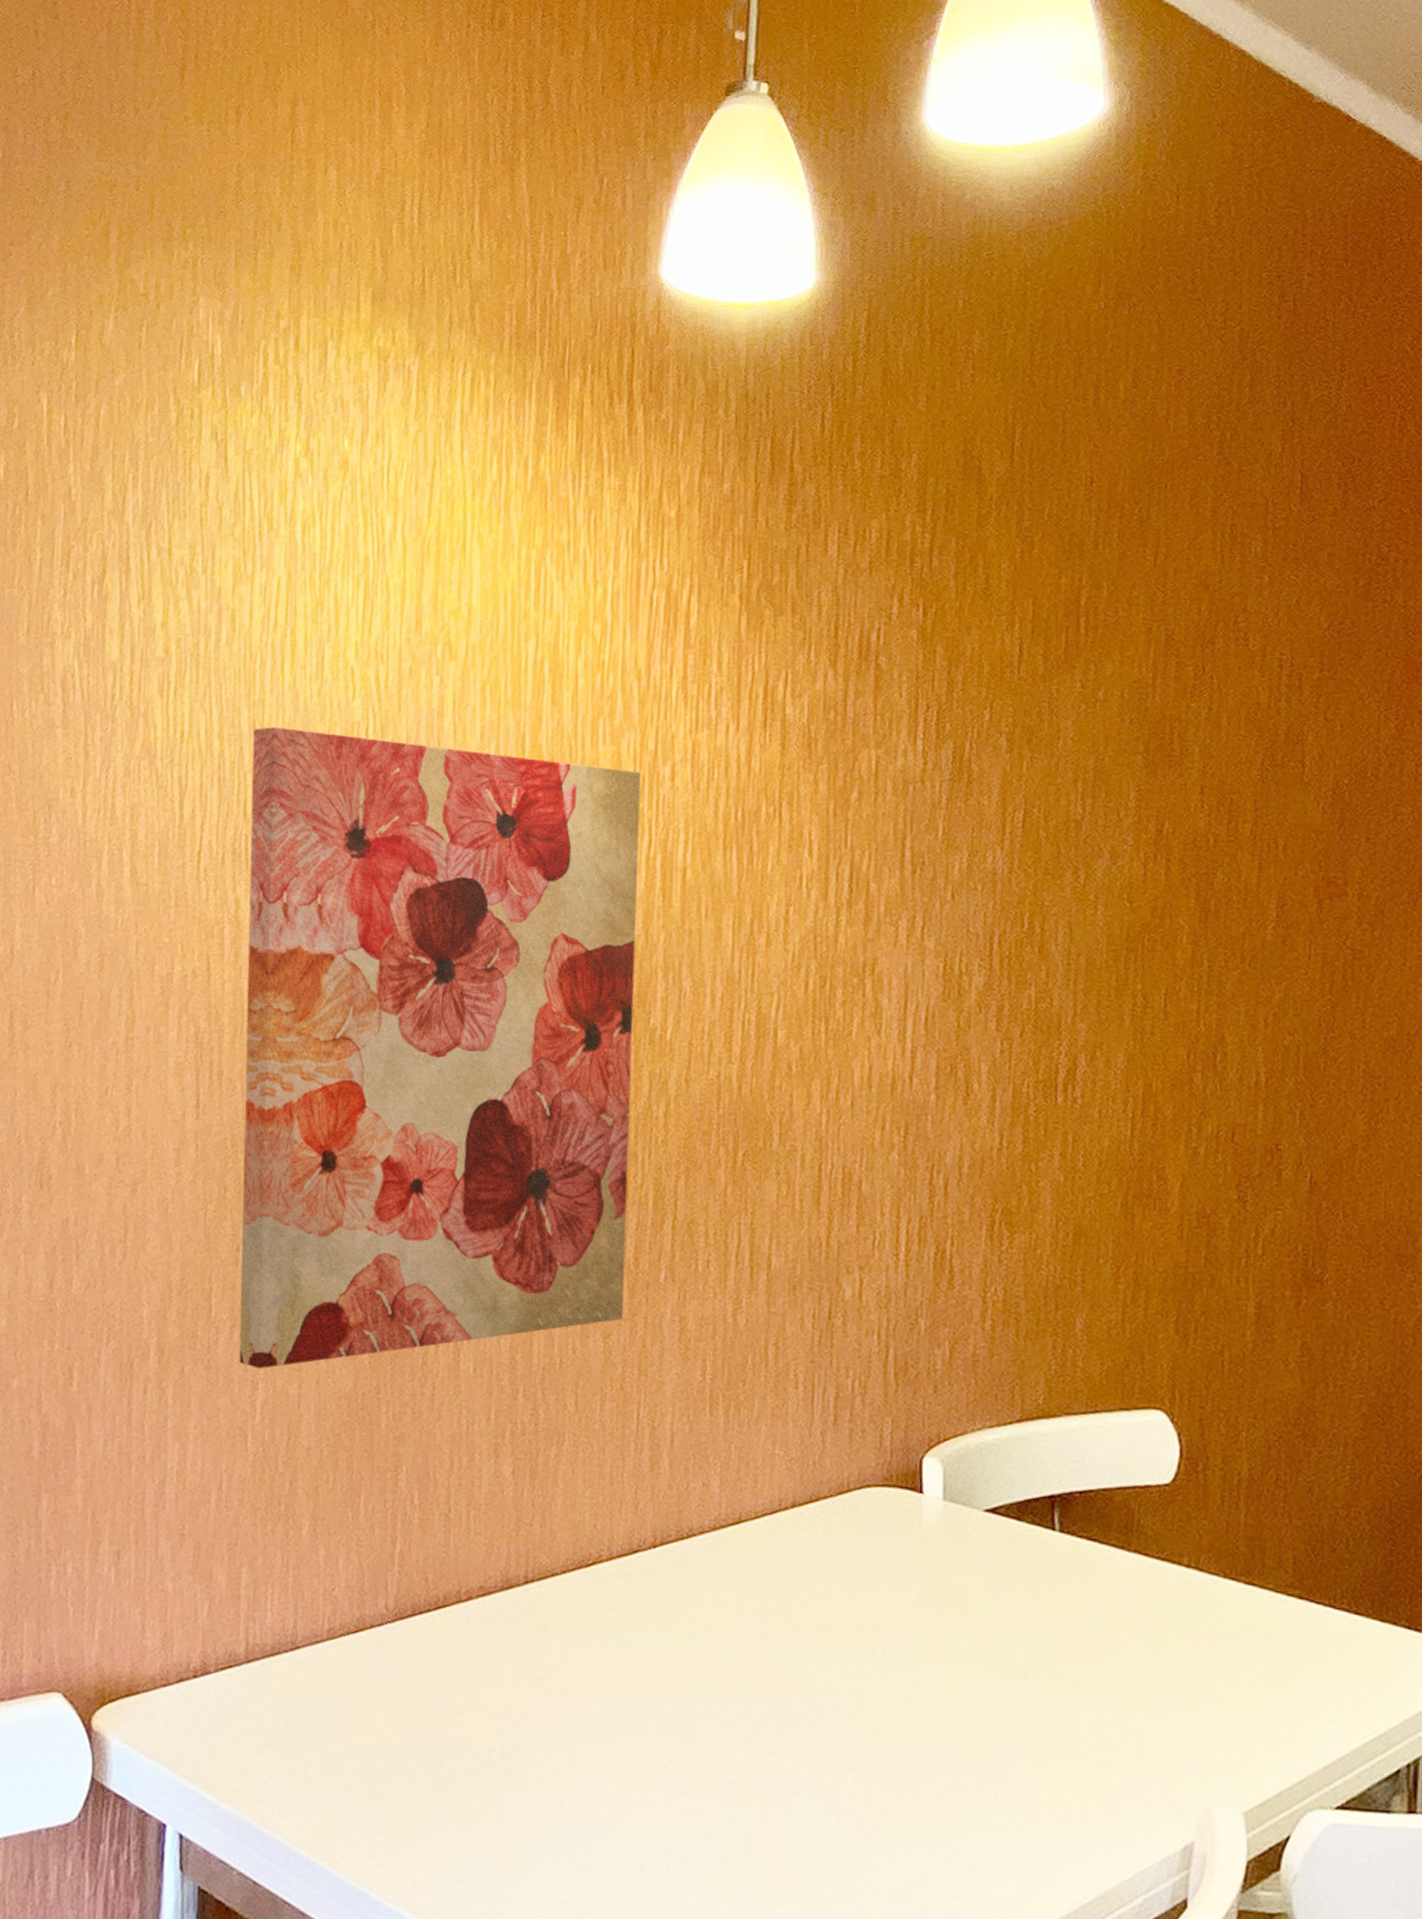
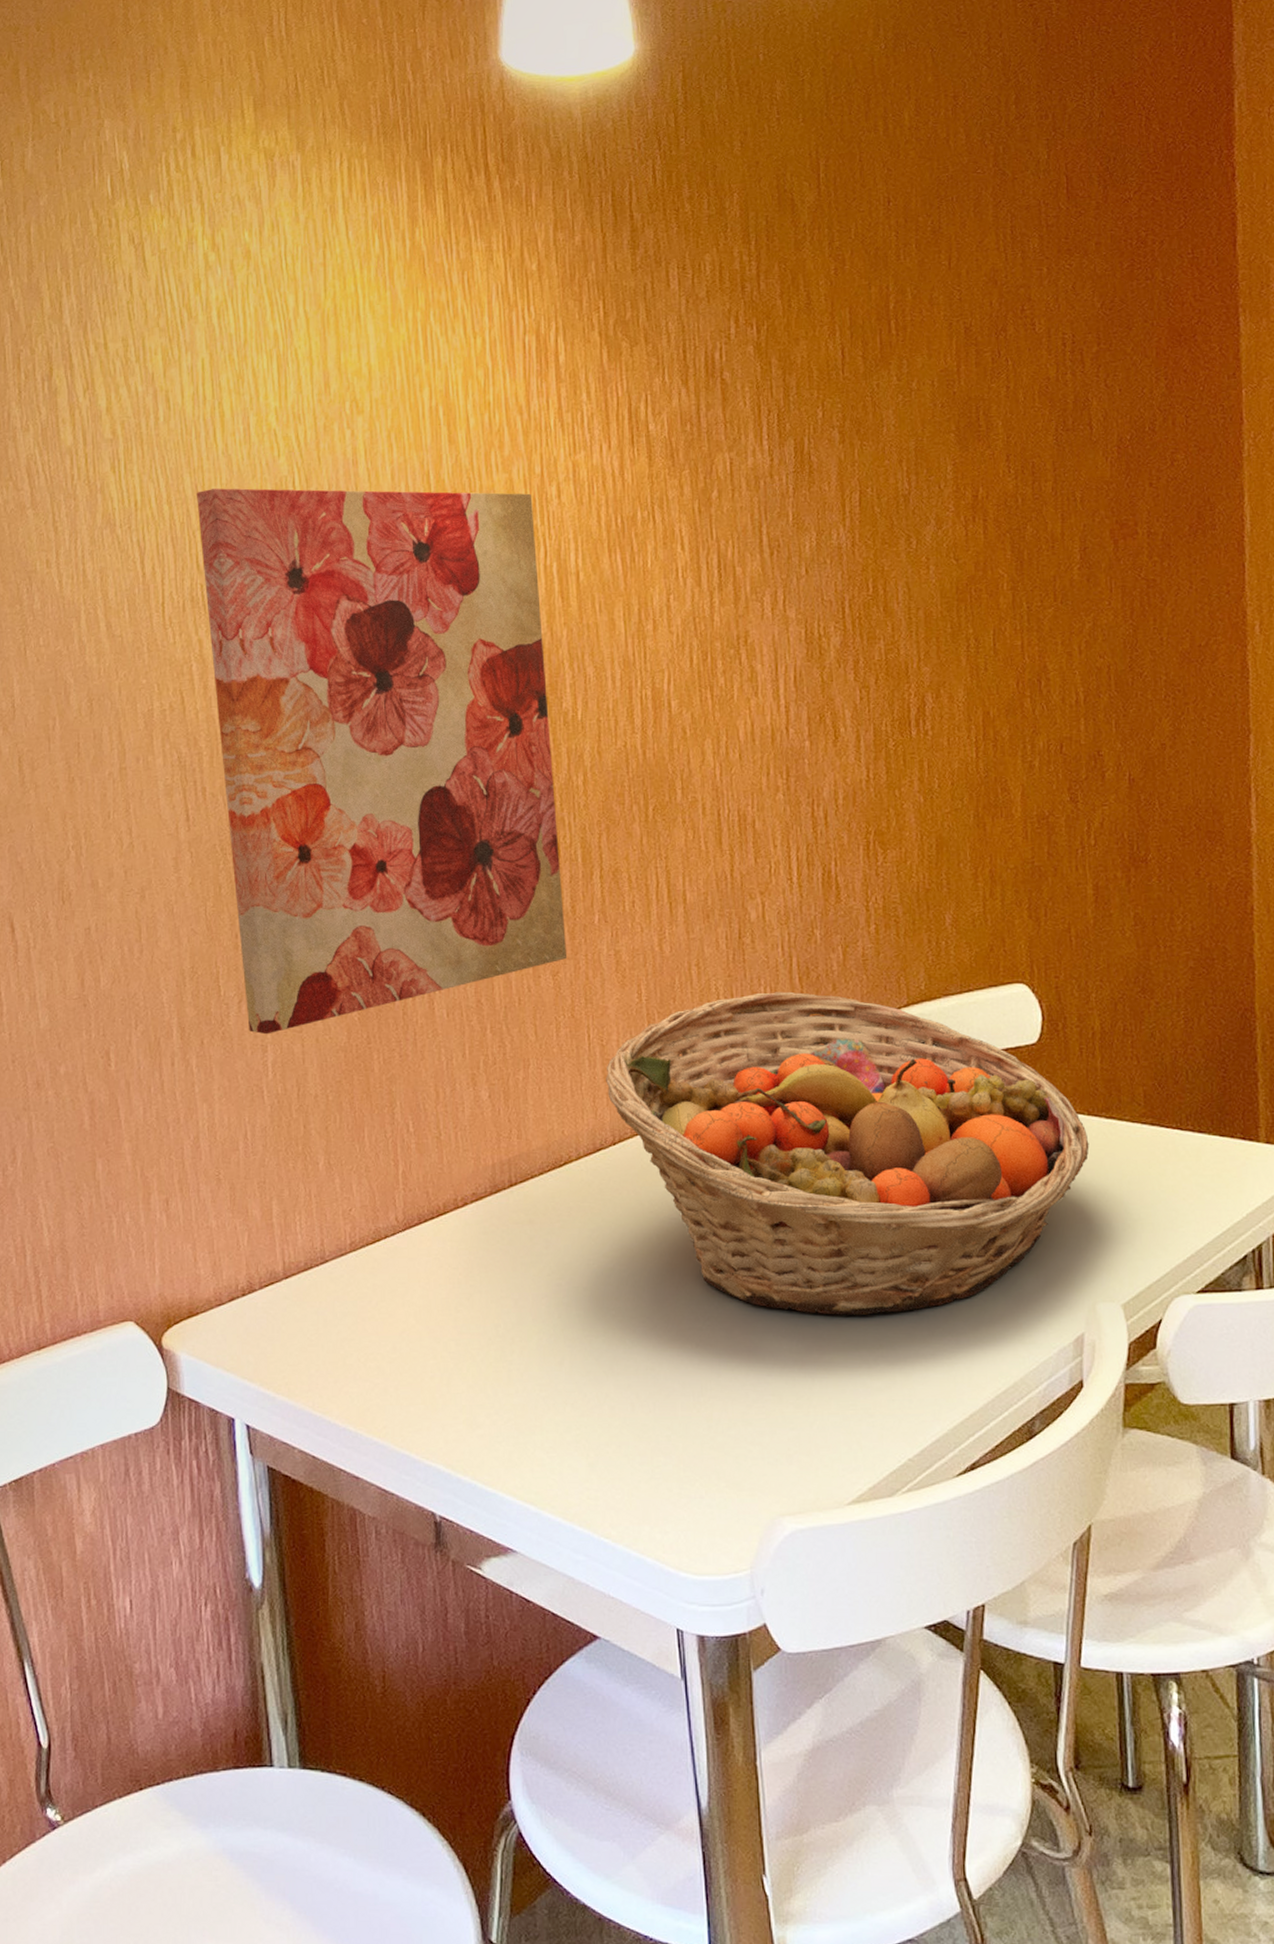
fruit basket: none [652,1385,1222,1790] -> present [606,991,1089,1315]

